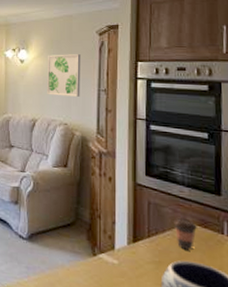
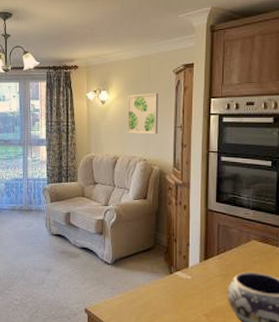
coffee cup: present [173,217,197,251] -> none [239,236,259,263]

